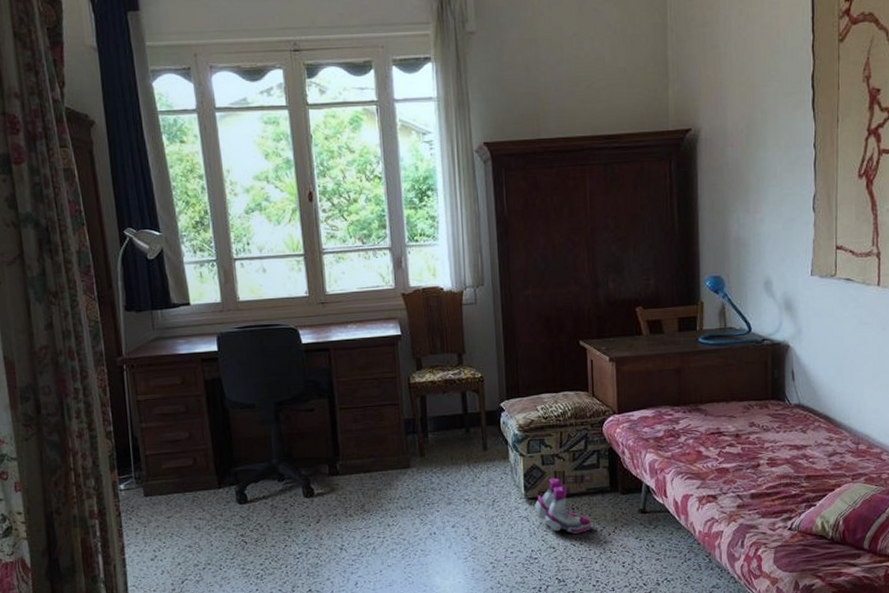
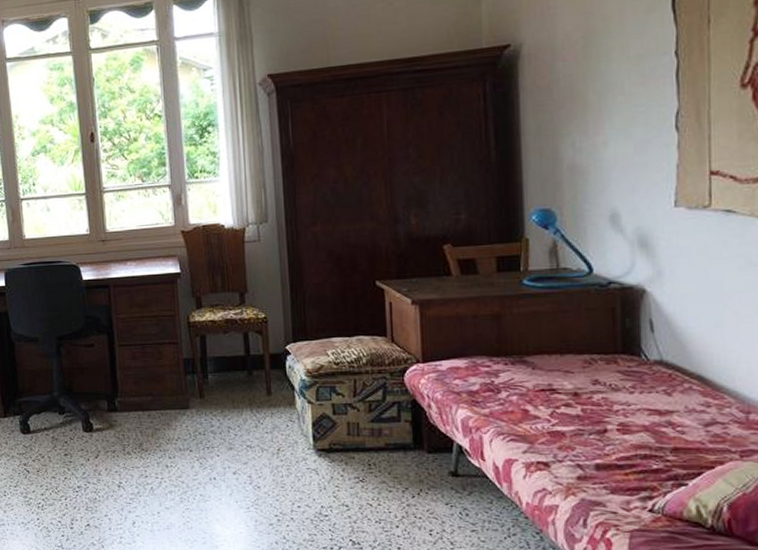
boots: present [534,477,591,534] -> none [324,429,391,492]

